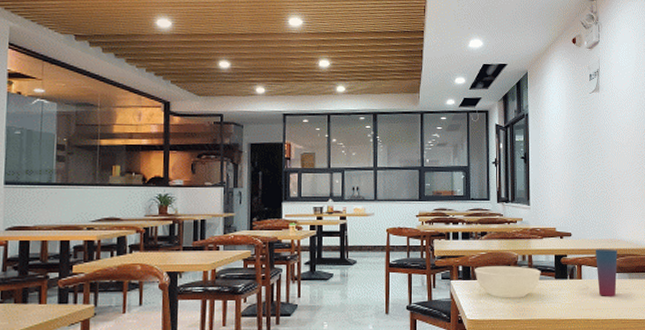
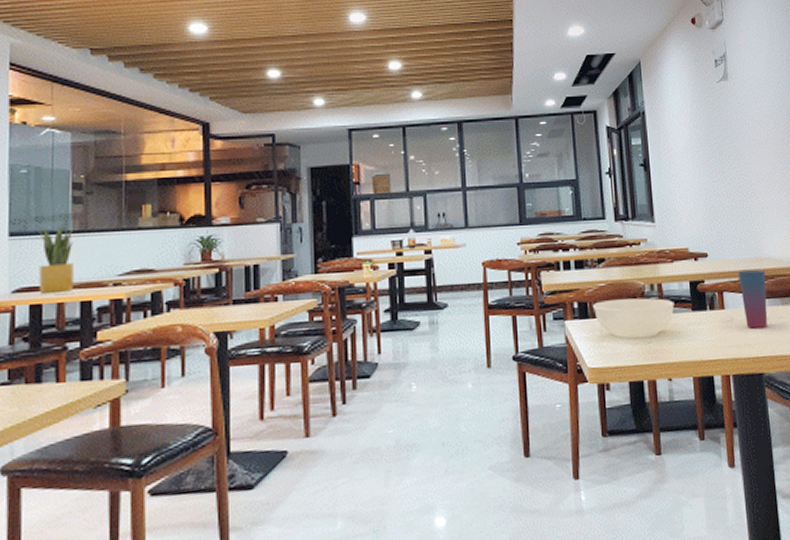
planter: none [27,177,57,233] -> present [39,224,74,295]

